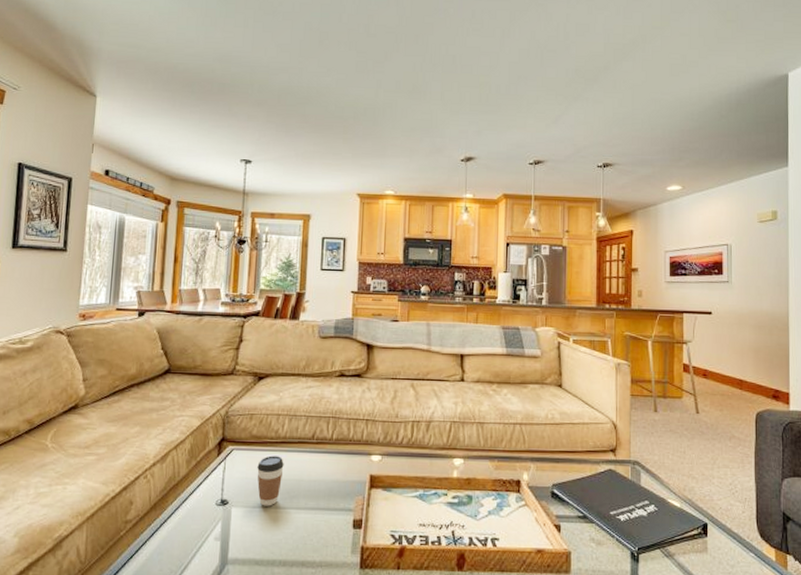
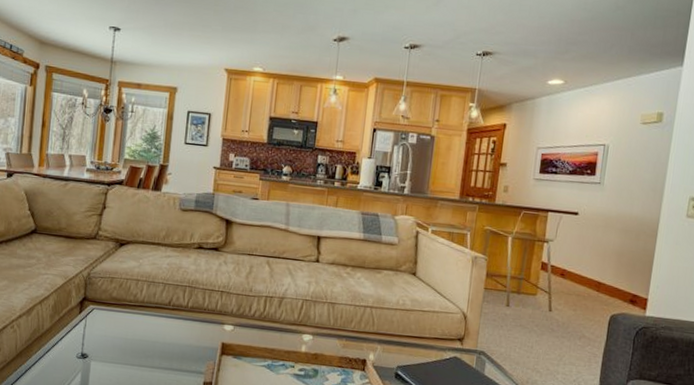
coffee cup: present [257,455,284,506] -> none [115,317,141,363]

